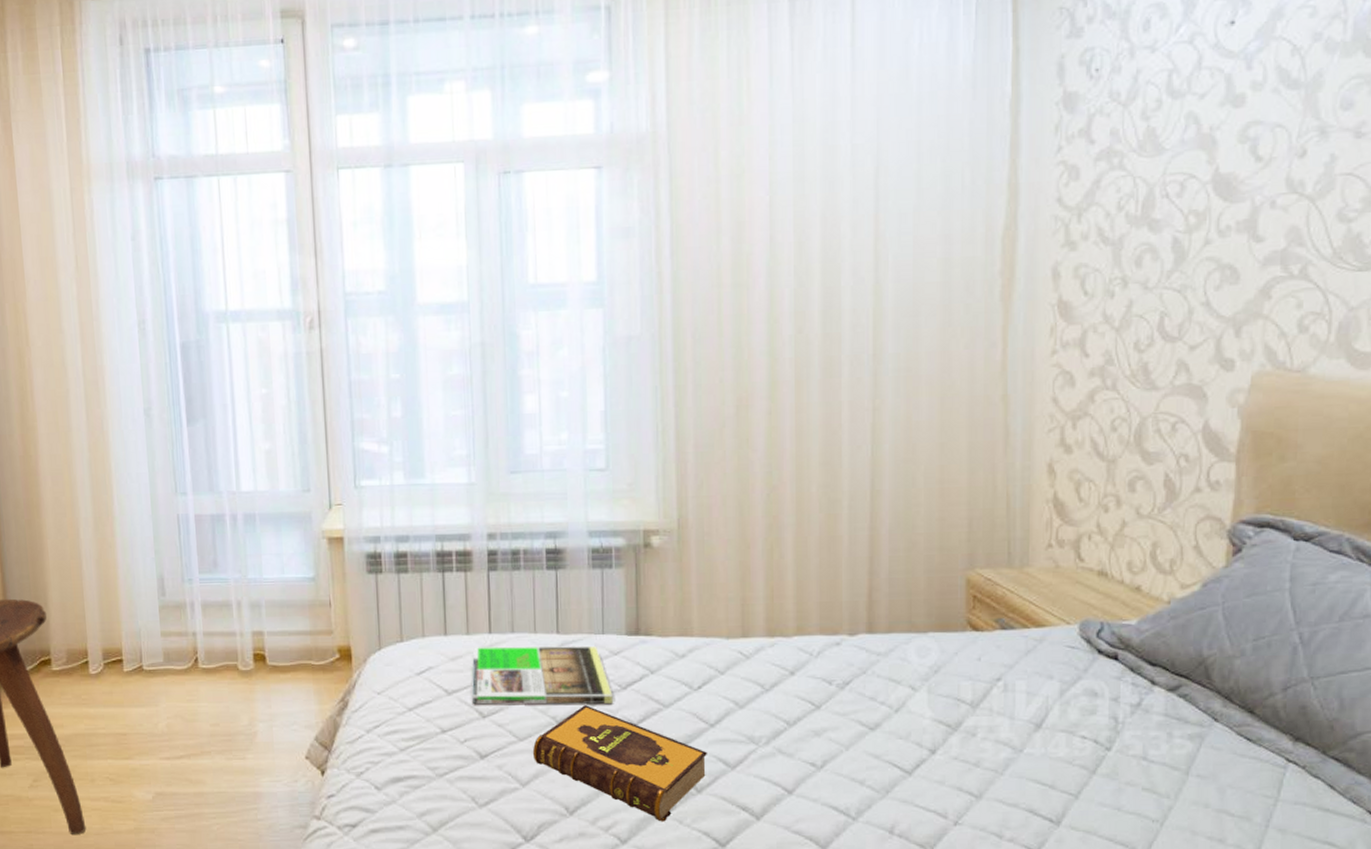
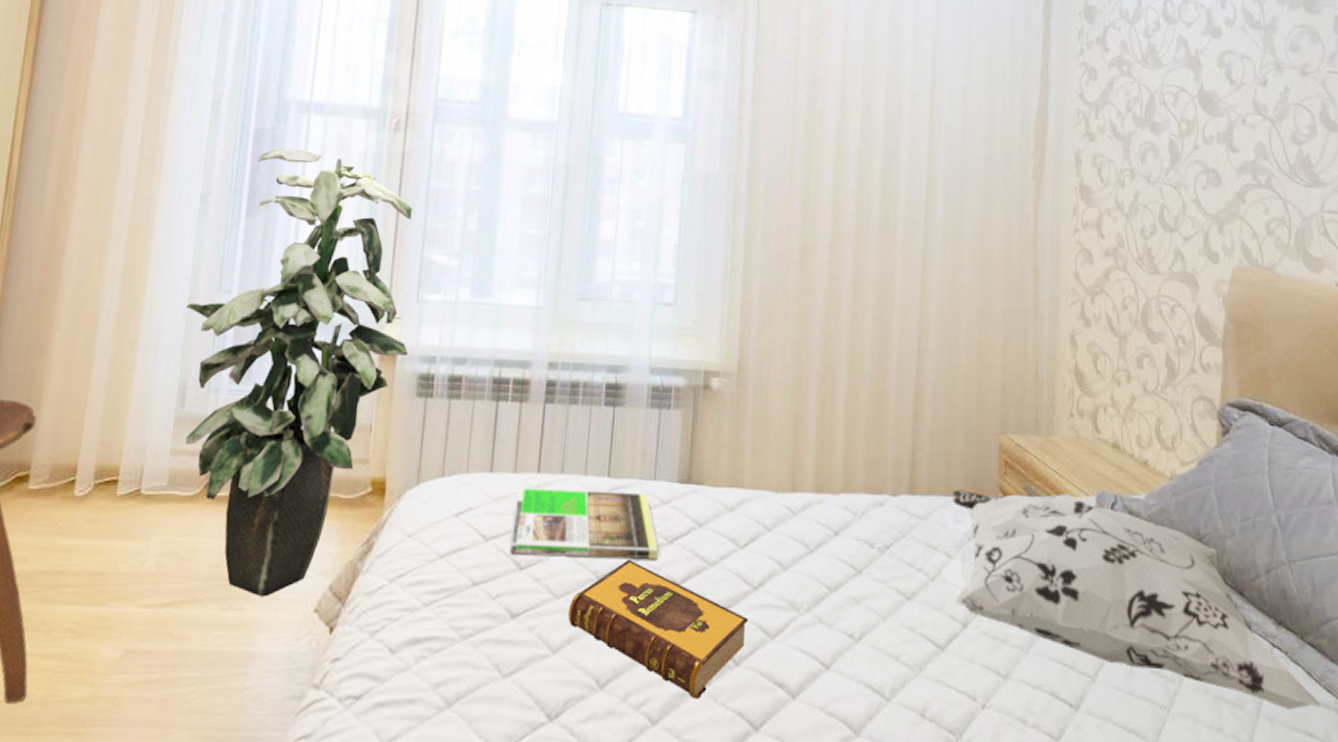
indoor plant: none [150,357,354,748] -> present [185,148,413,597]
decorative pillow: none [914,624,1344,821] -> present [952,490,1321,709]

